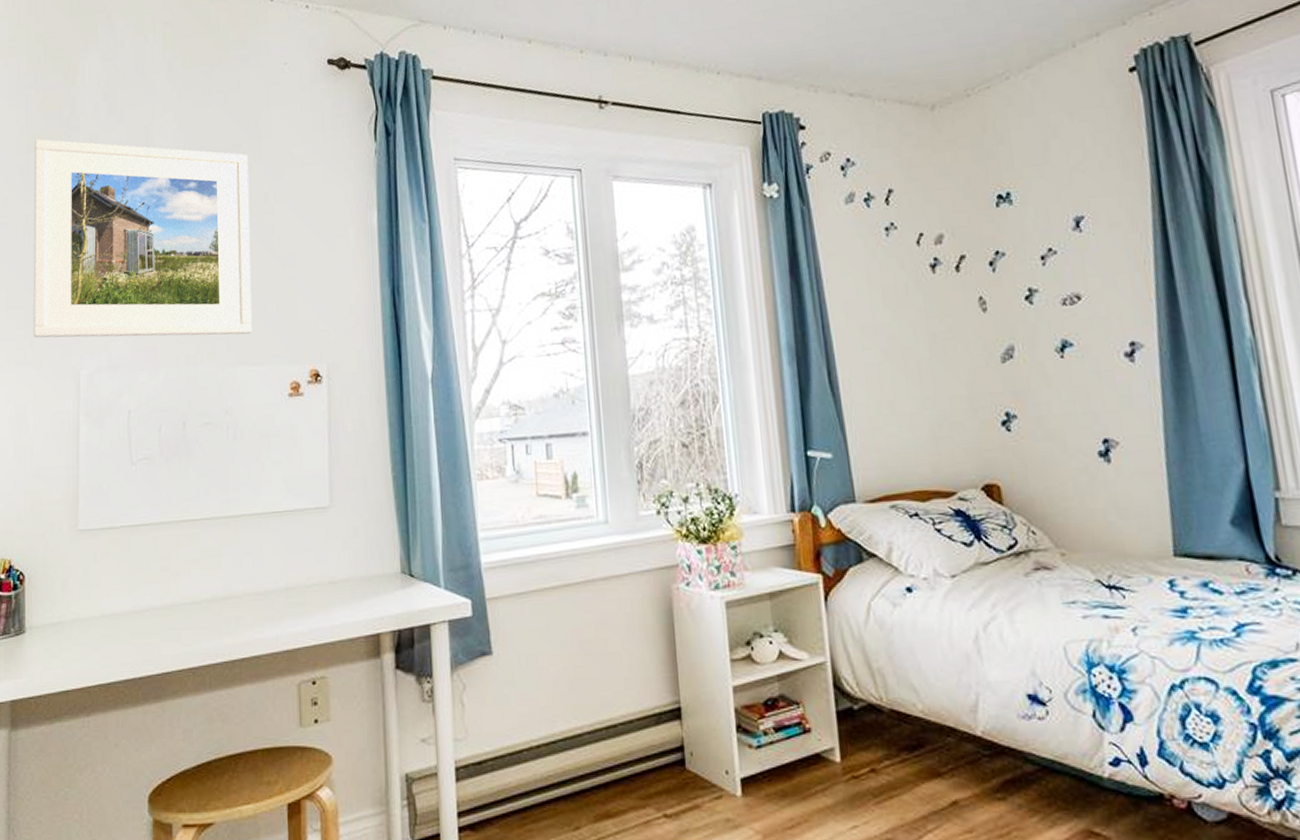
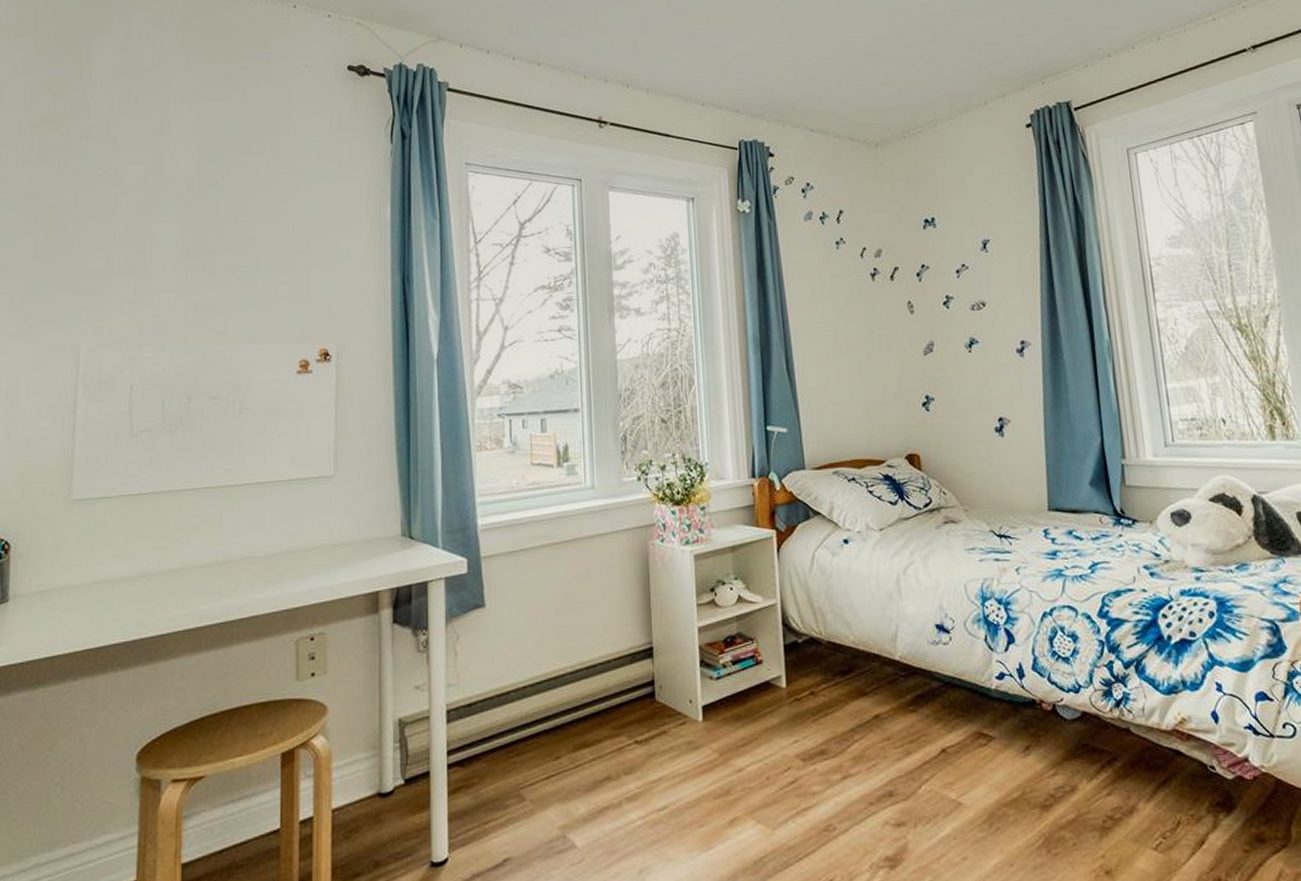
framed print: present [33,138,252,338] -> none [29,119,265,316]

